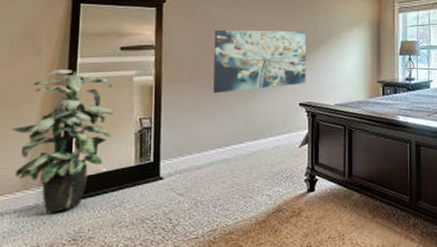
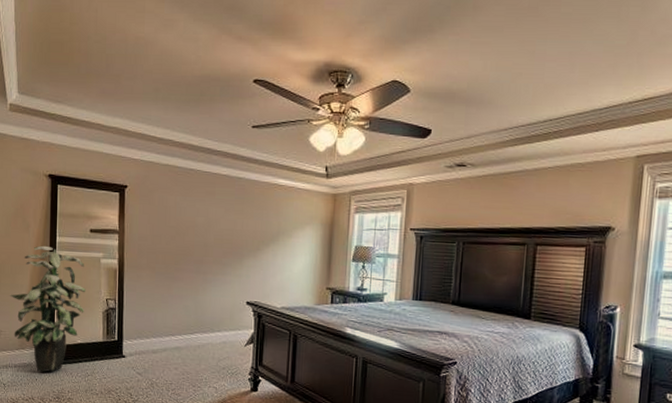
wall art: present [213,29,307,94] -> none [168,218,257,283]

